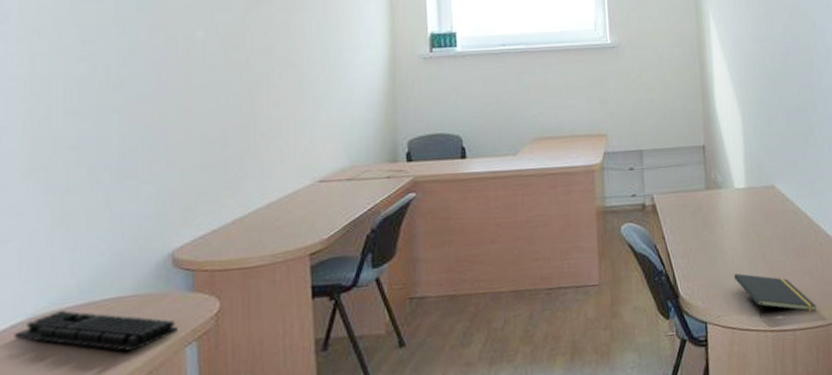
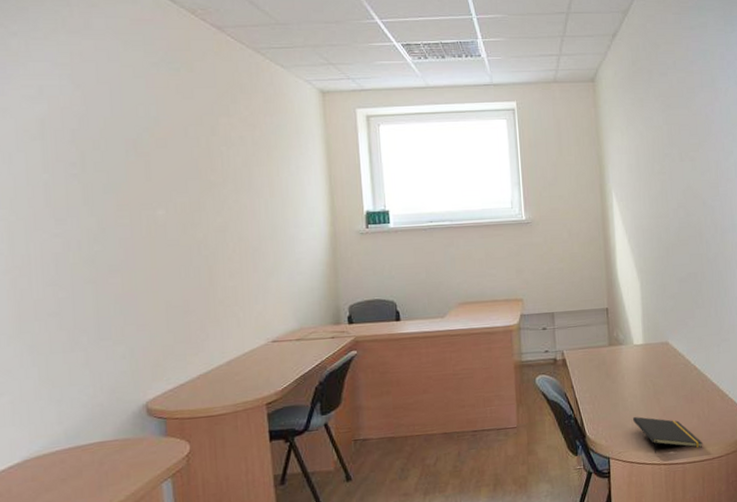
keyboard: present [13,310,178,352] -> none [11,453,154,488]

